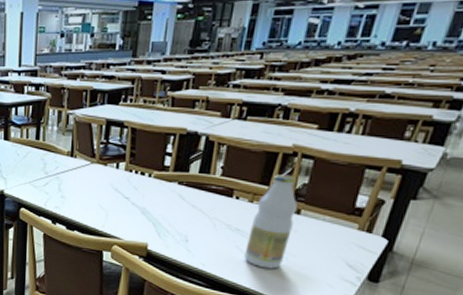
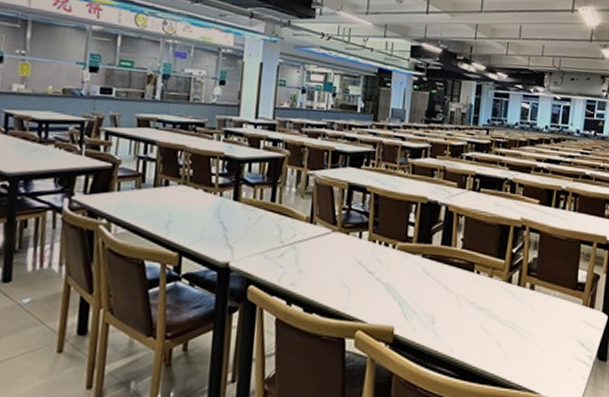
bottle: present [244,174,298,269] -> none [489,248,531,352]

